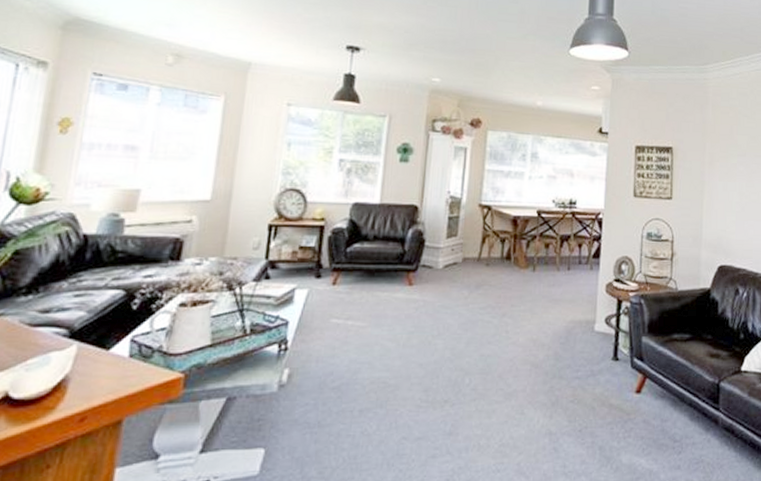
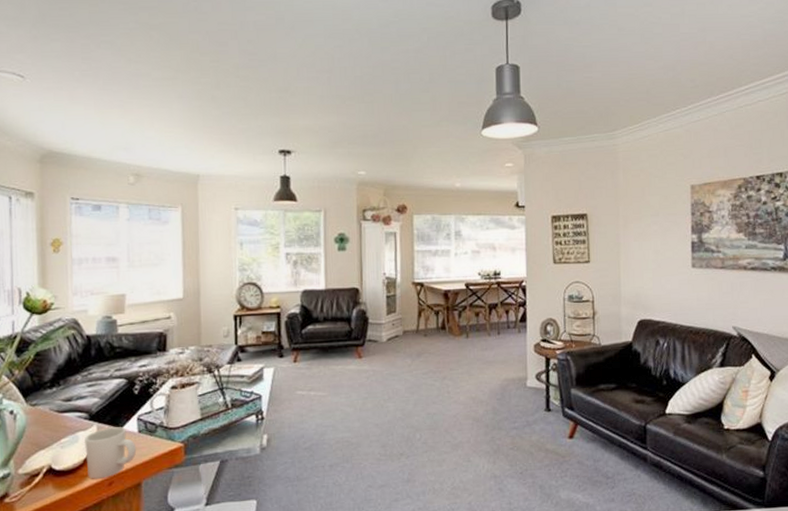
mug: none [54,349,124,413] -> present [84,427,137,479]

